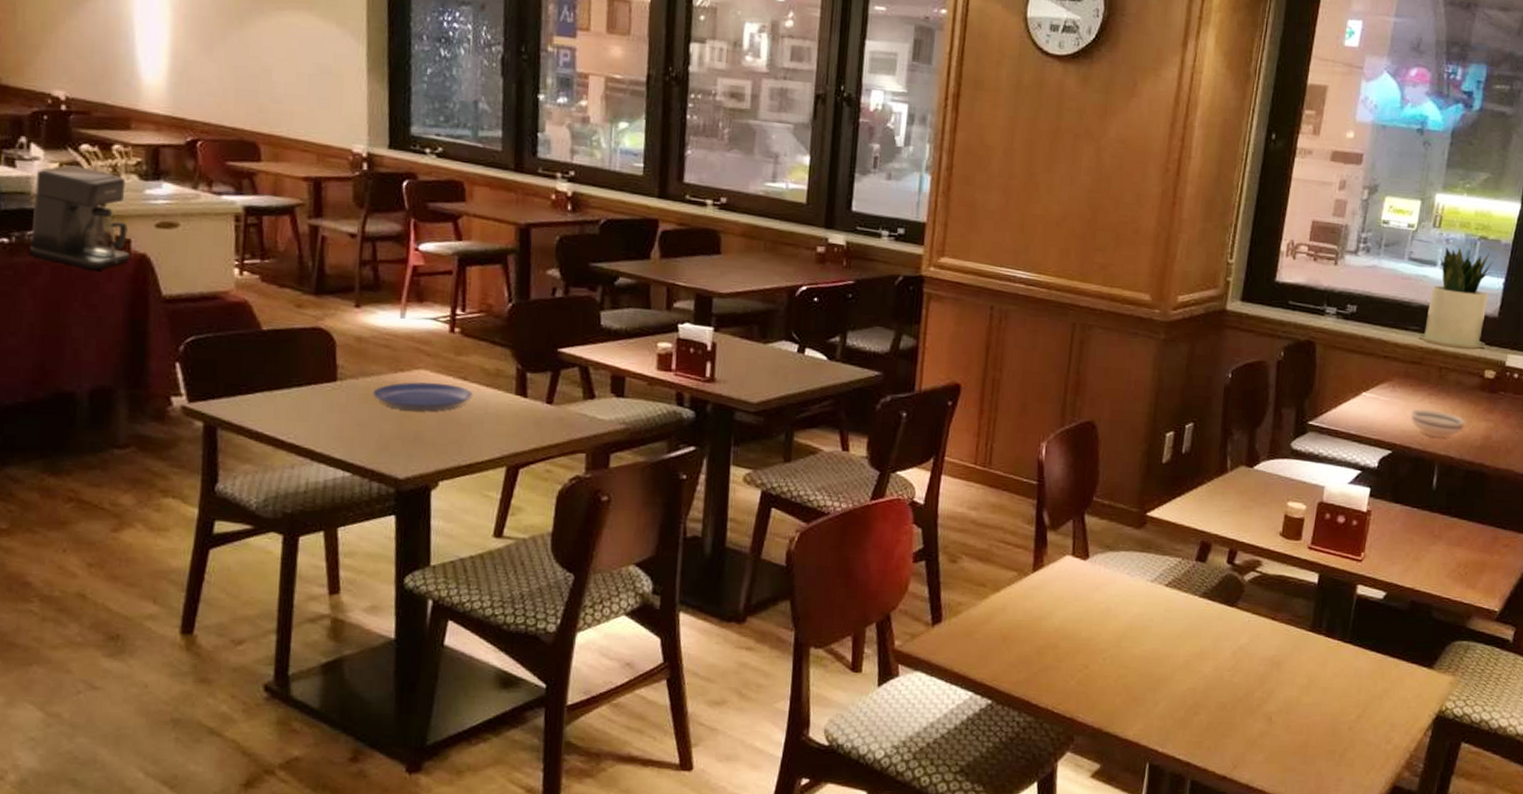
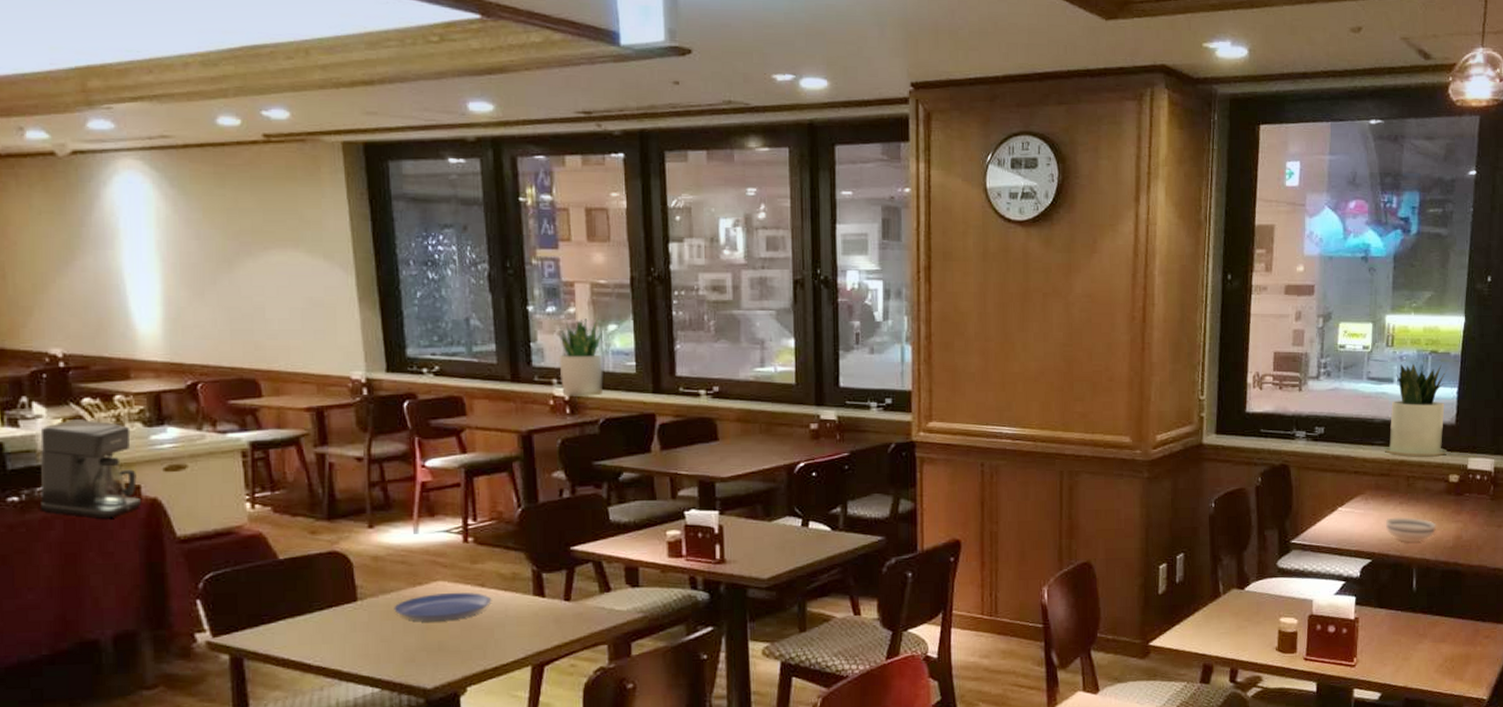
planter: none [565,113,612,195] -> present [559,317,603,396]

